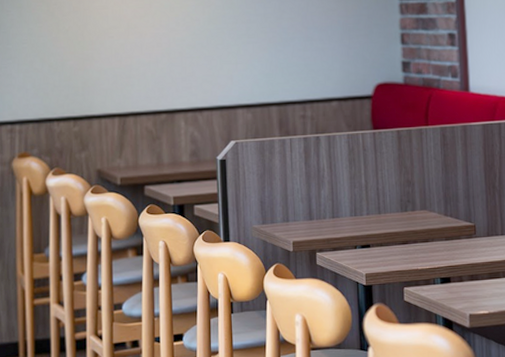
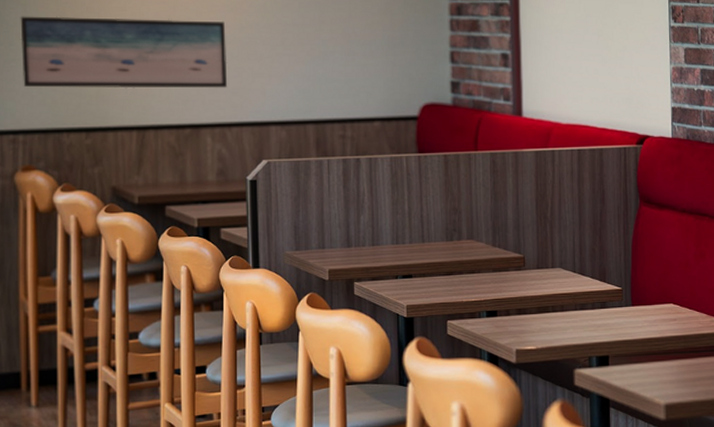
wall art: none [16,14,198,82] -> present [20,16,228,89]

